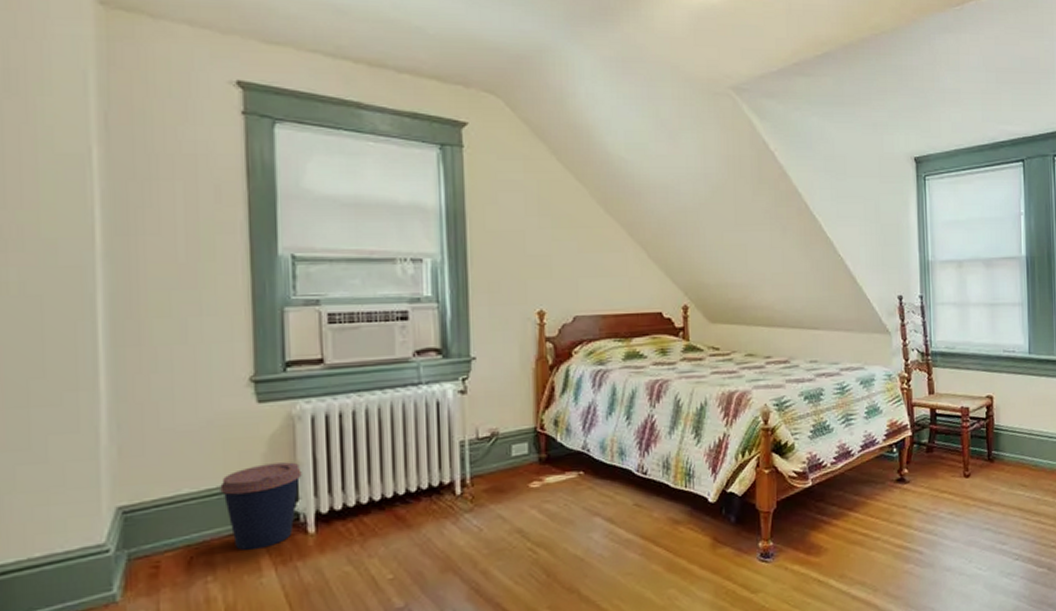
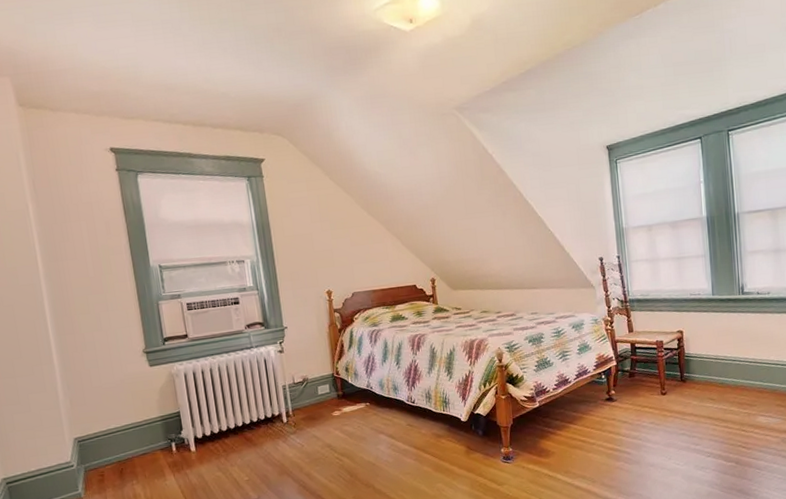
coffee cup: present [220,462,302,551] -> none [133,405,183,464]

